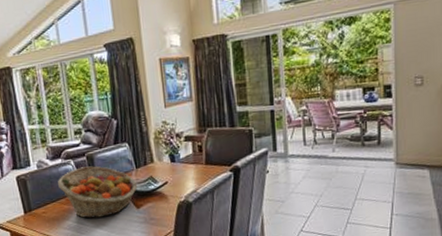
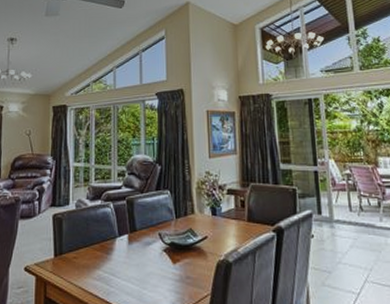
fruit basket: present [58,166,138,219] -> none [94,211,176,270]

